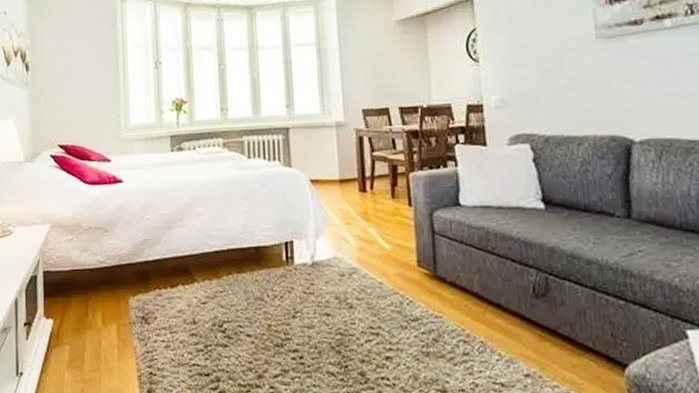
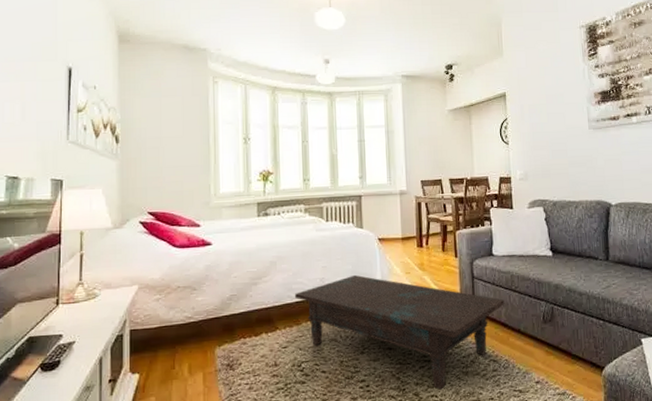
coffee table: none [213,222,478,372] -> present [294,274,505,390]

